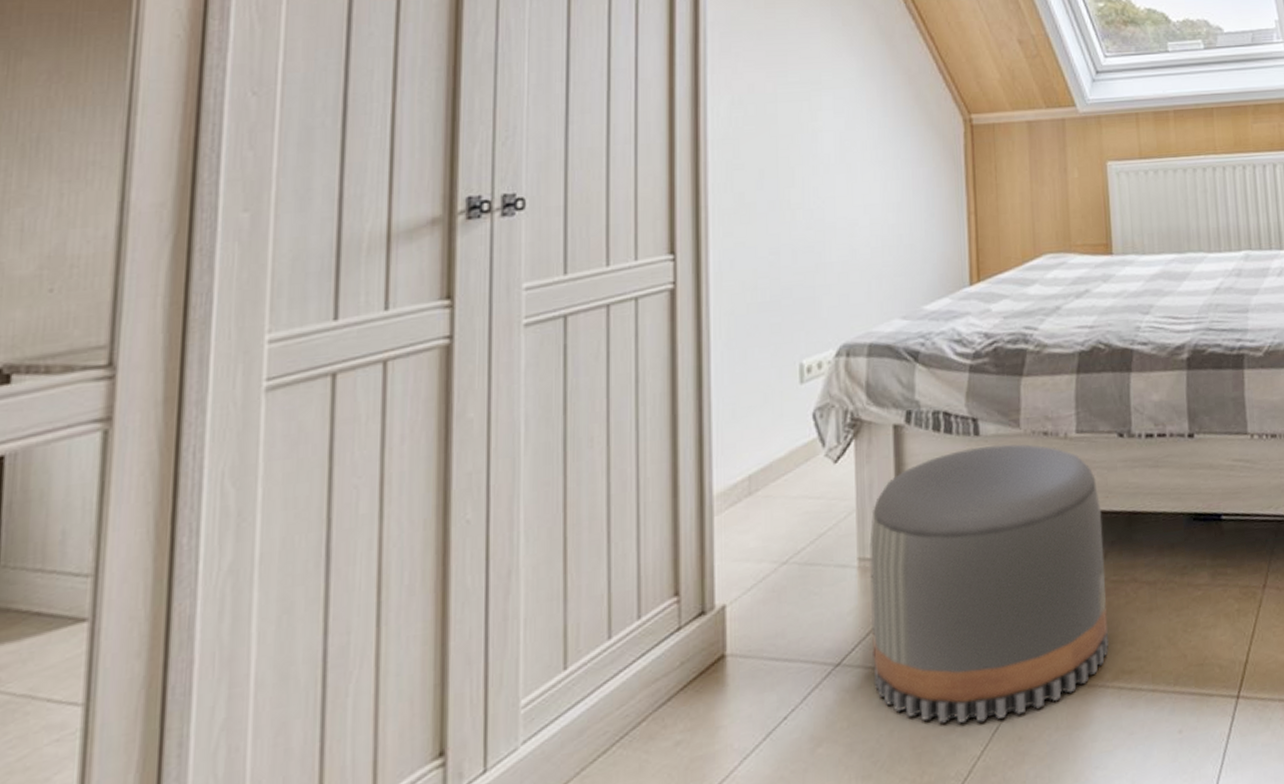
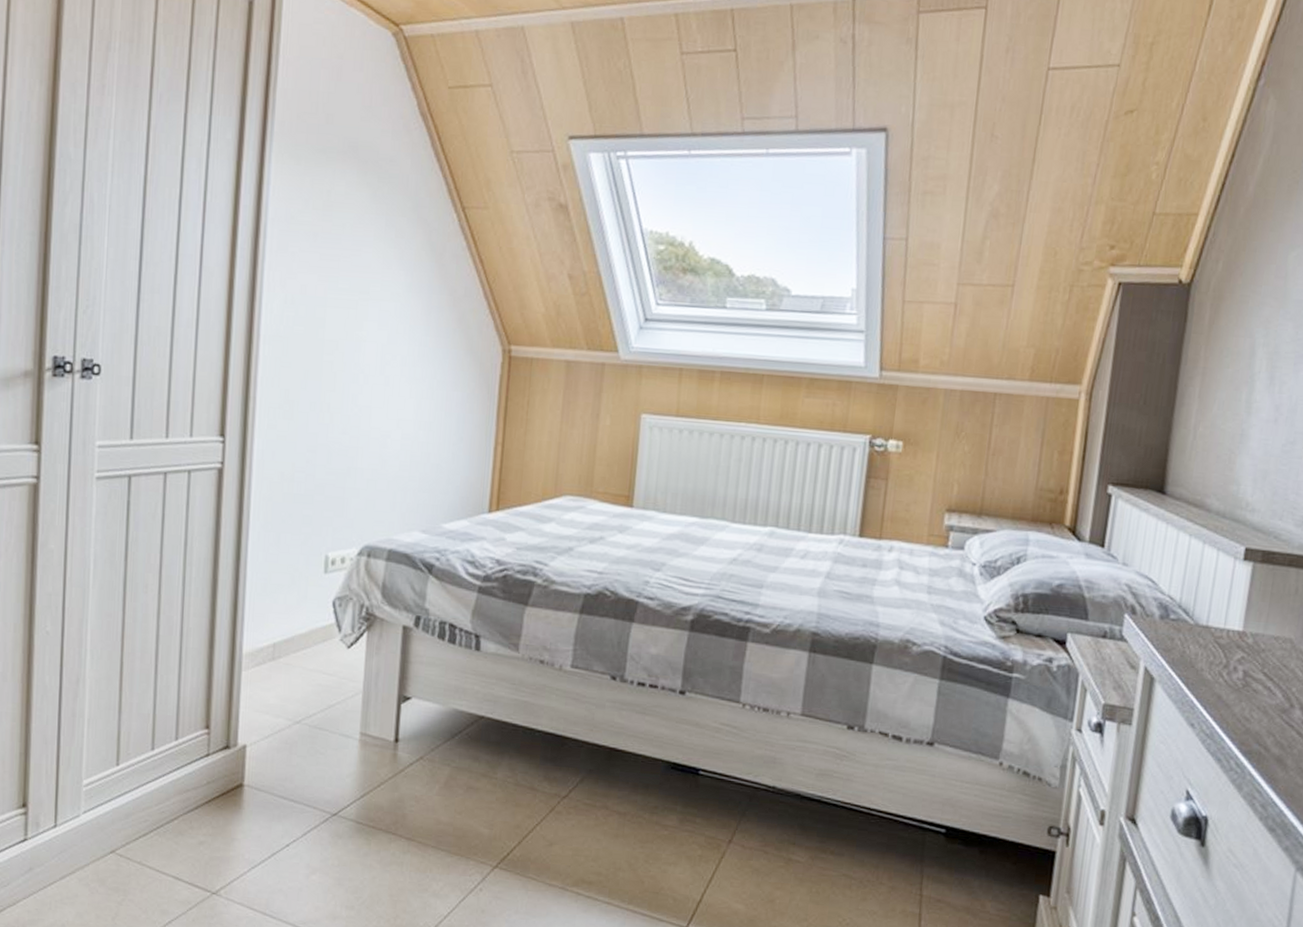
pouf: present [869,444,1109,723] -> none [363,660,585,892]

